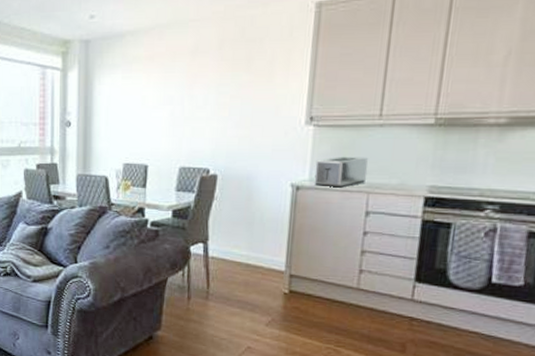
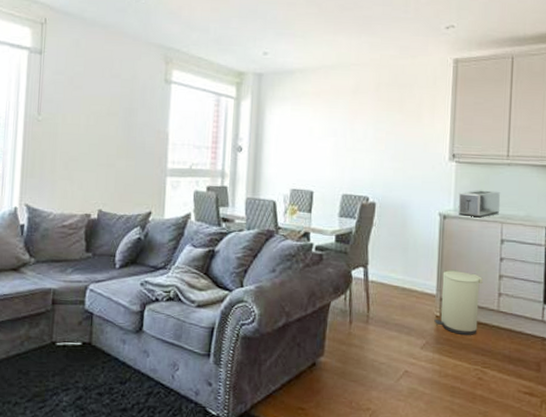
pedal bin: none [282,246,341,313] -> present [434,270,483,335]

